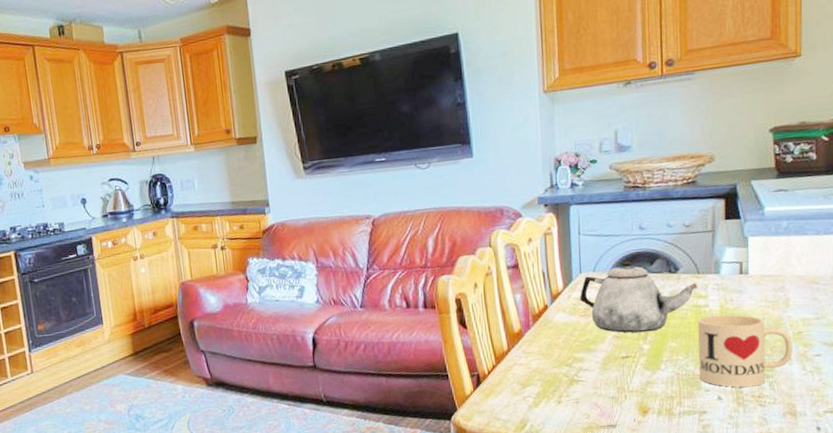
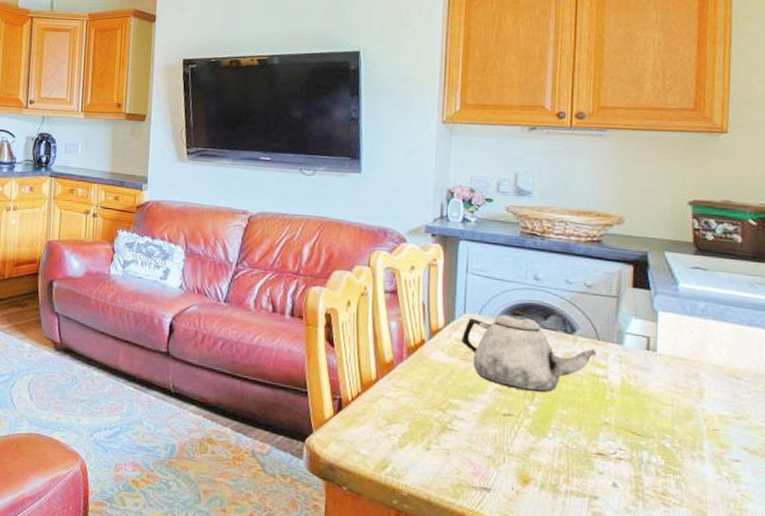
mug: present [698,314,793,388] -> none [591,389,706,481]

